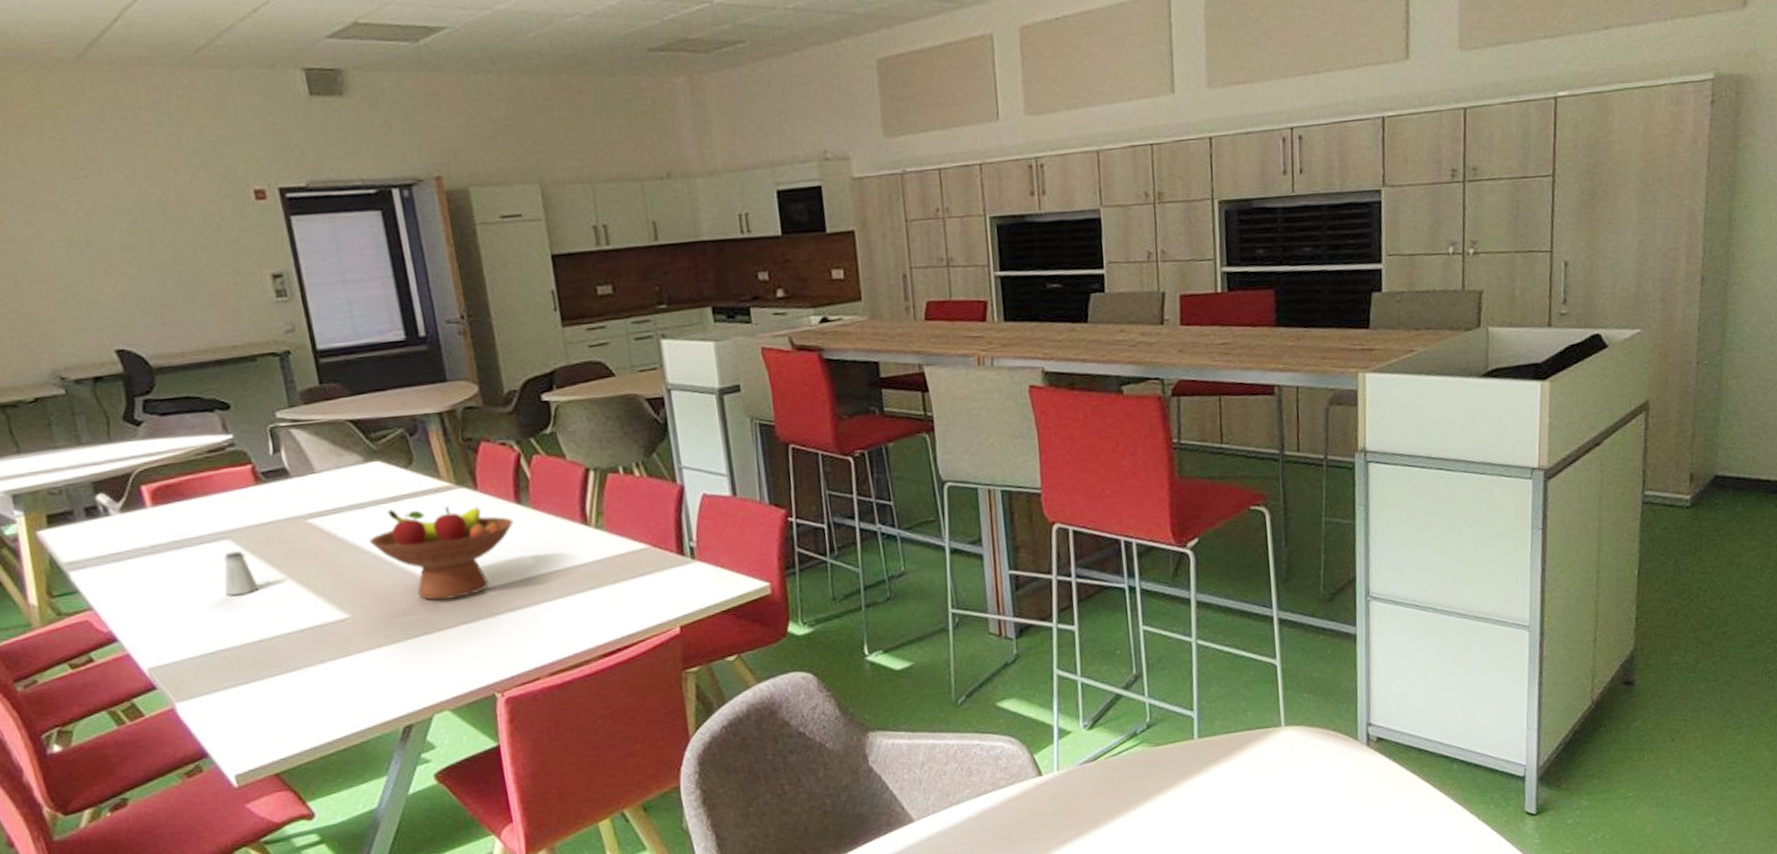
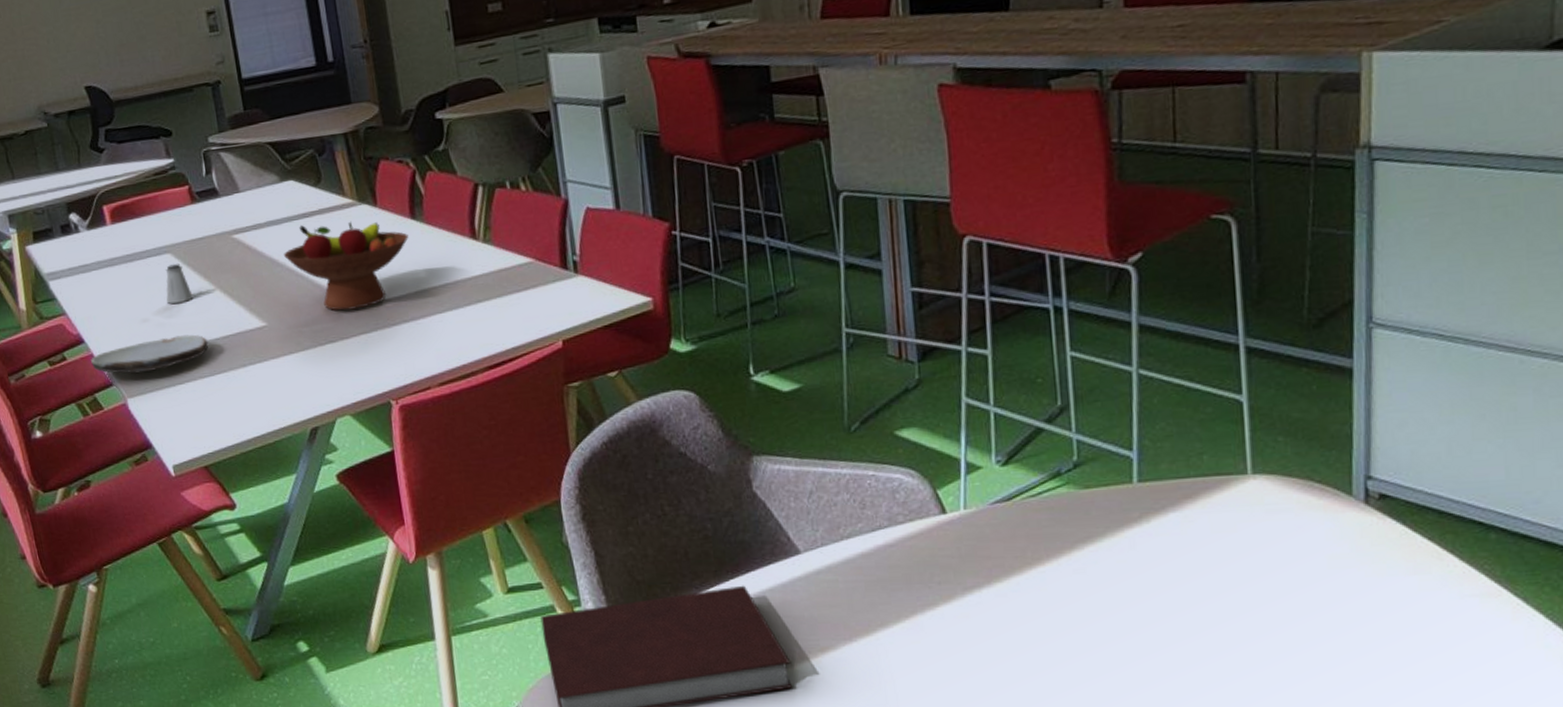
plate: none [127,629,279,675] -> present [91,334,209,374]

